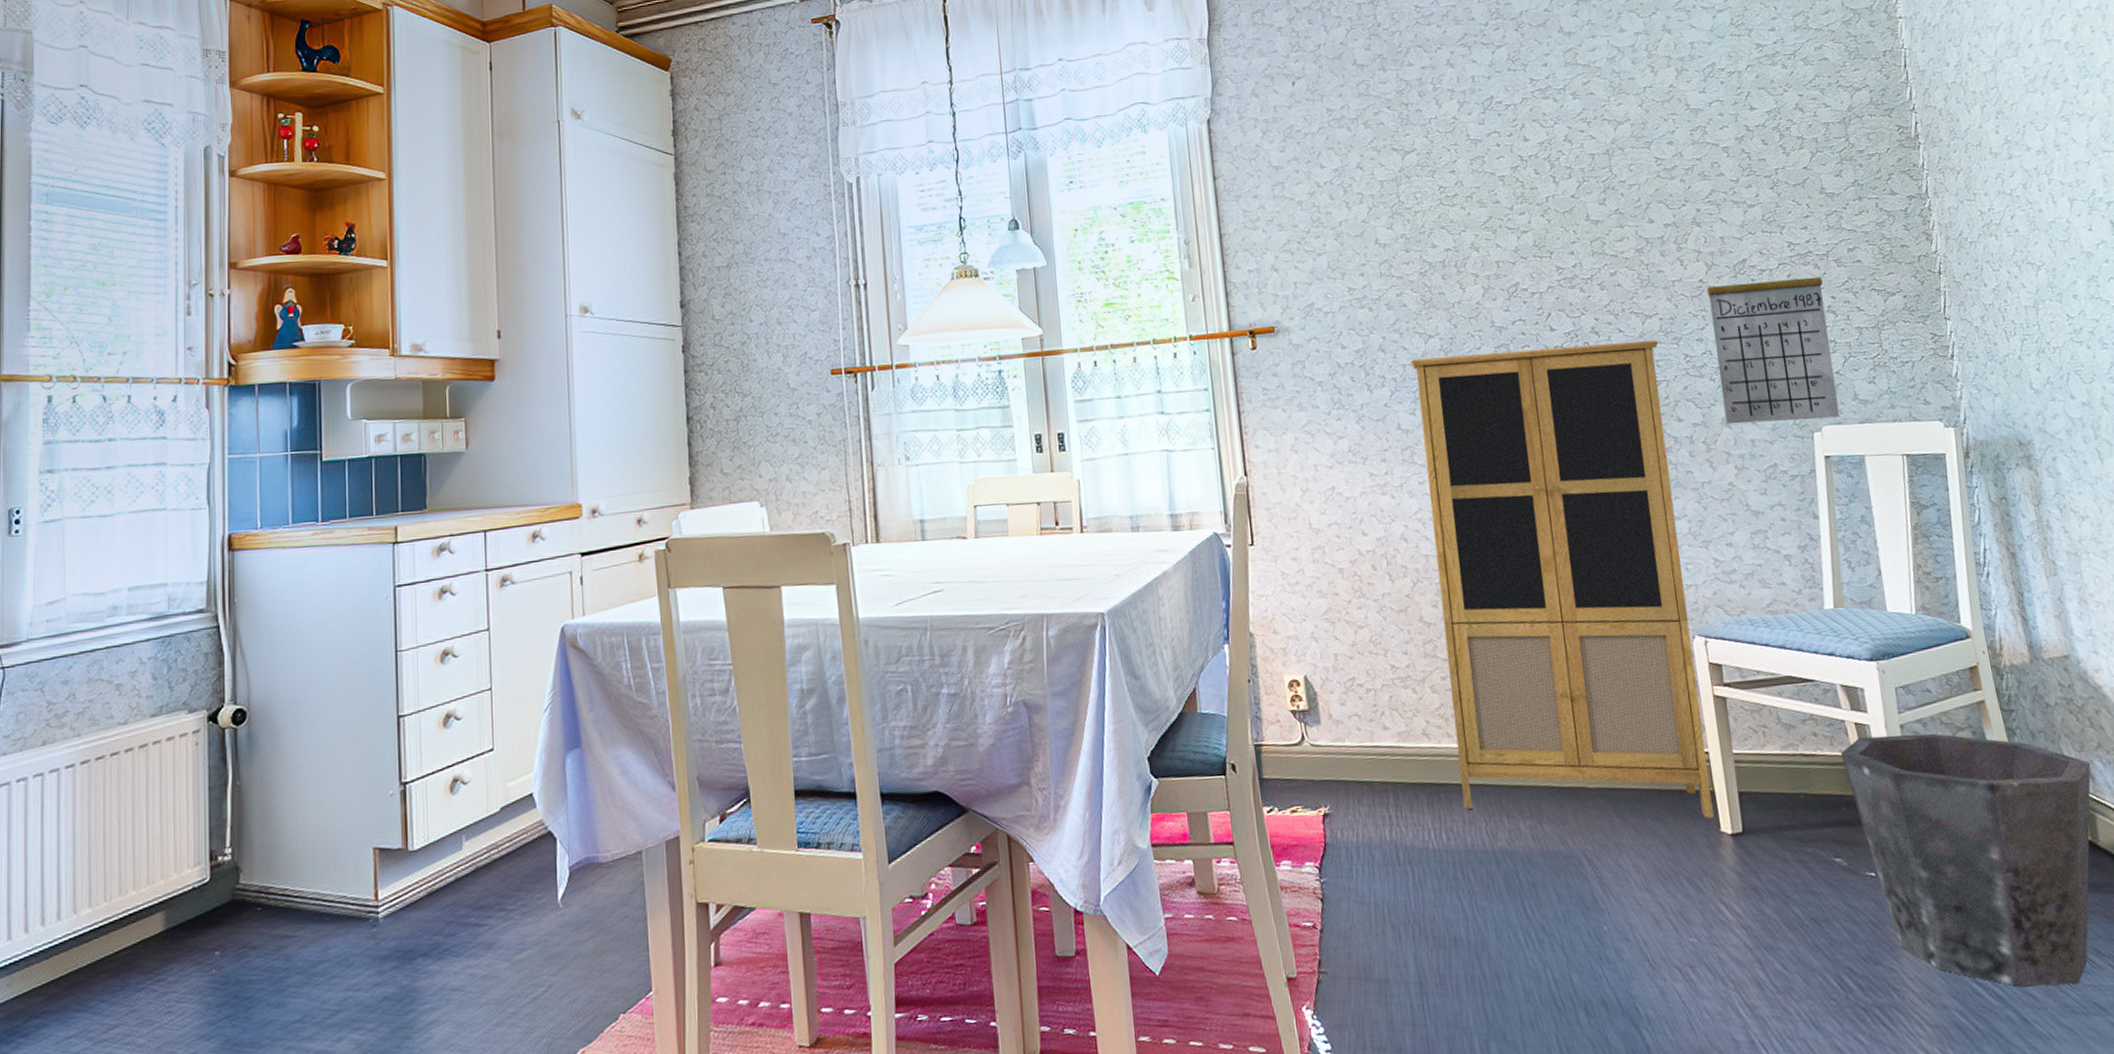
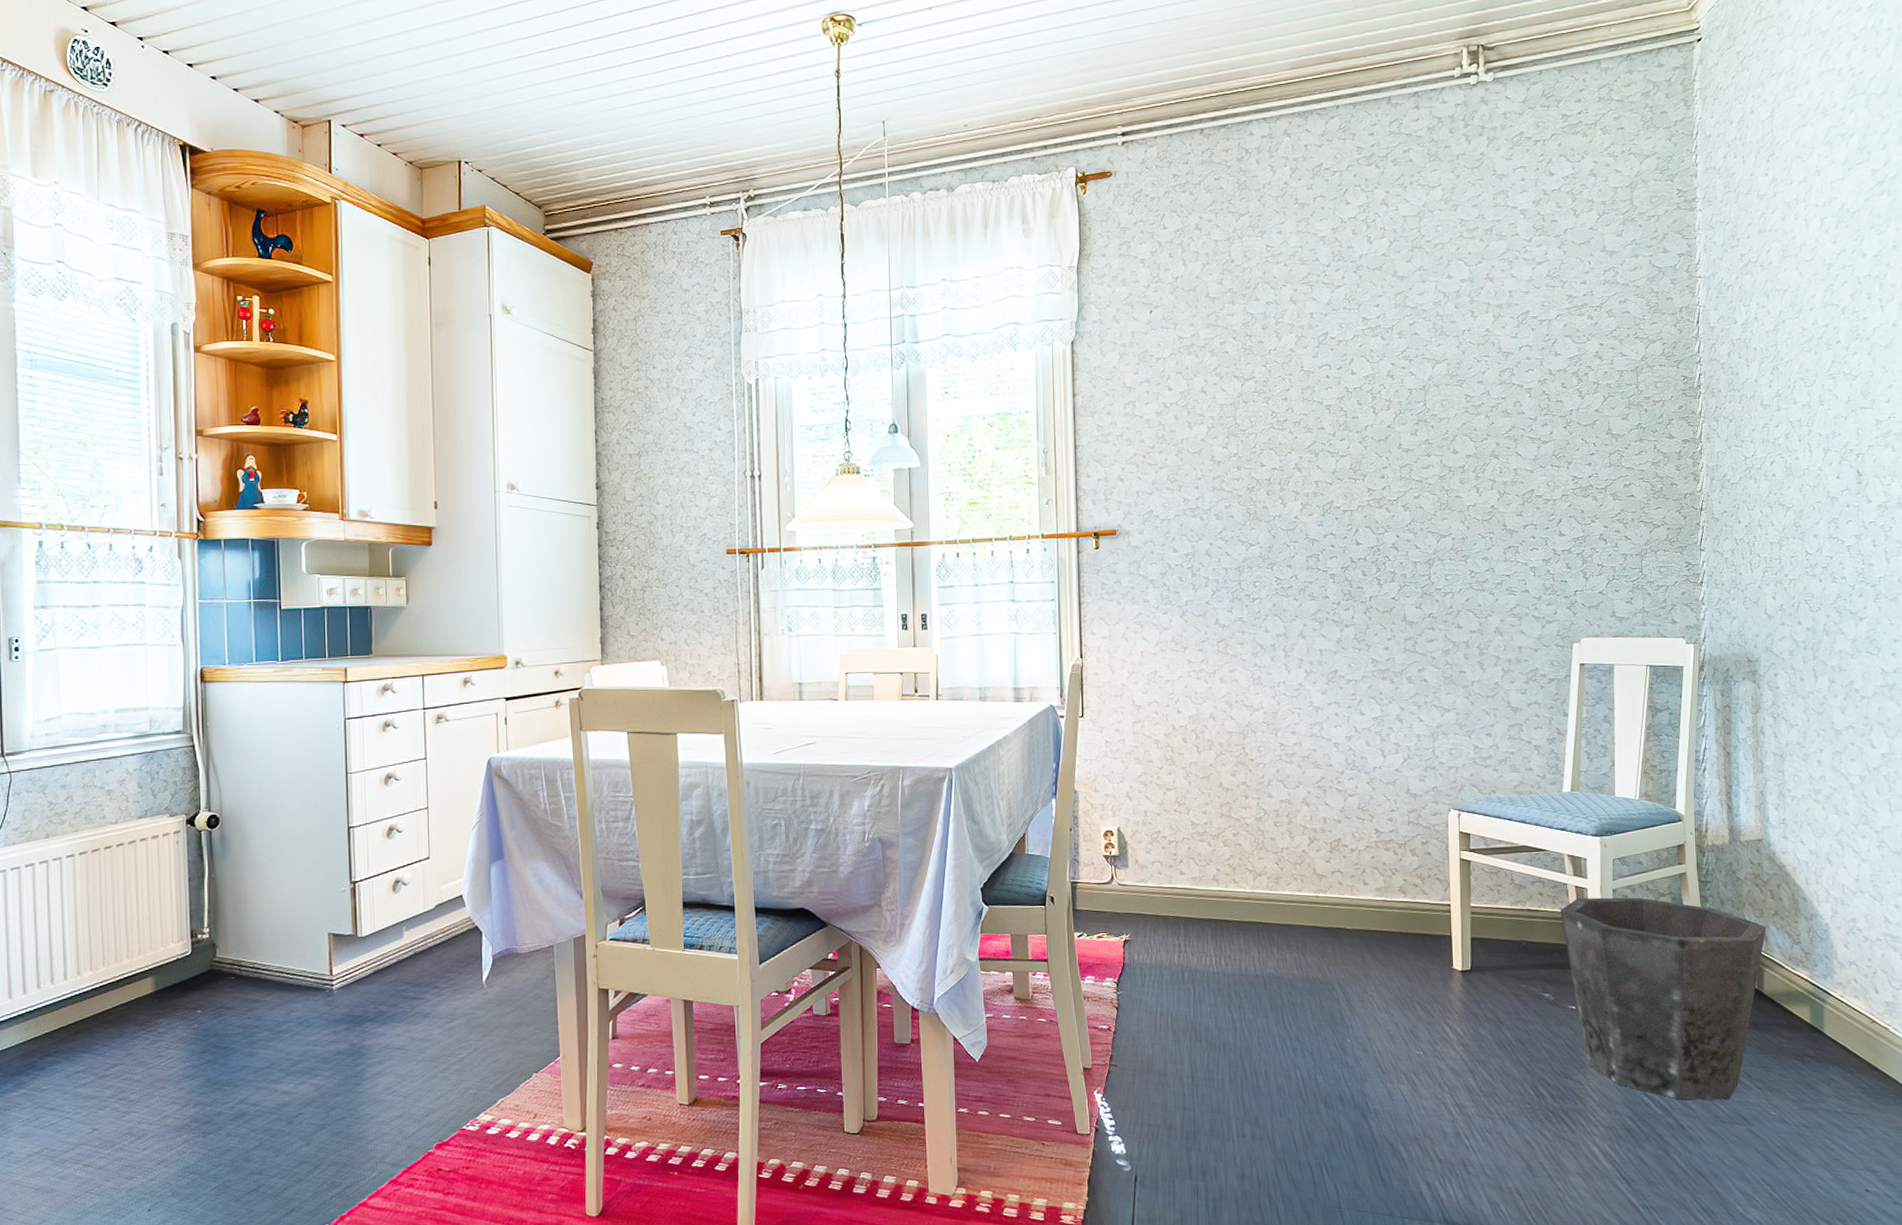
cabinet: present [1410,339,1714,819] -> none [1232,556,1450,957]
calendar: present [1706,250,1840,425] -> none [1496,482,1598,633]

